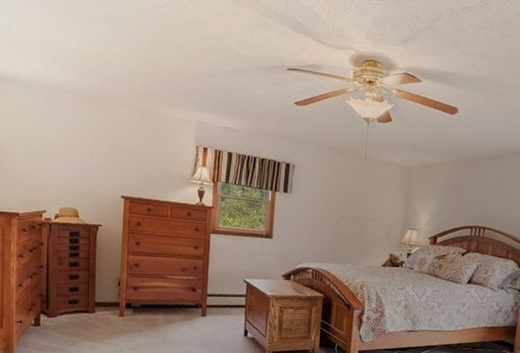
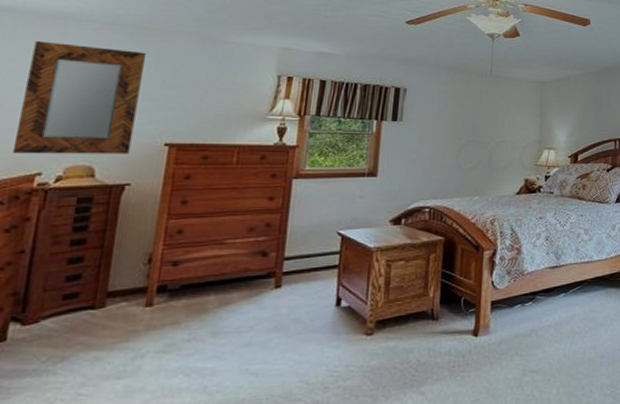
home mirror: none [26,106,102,202] -> present [12,40,146,154]

